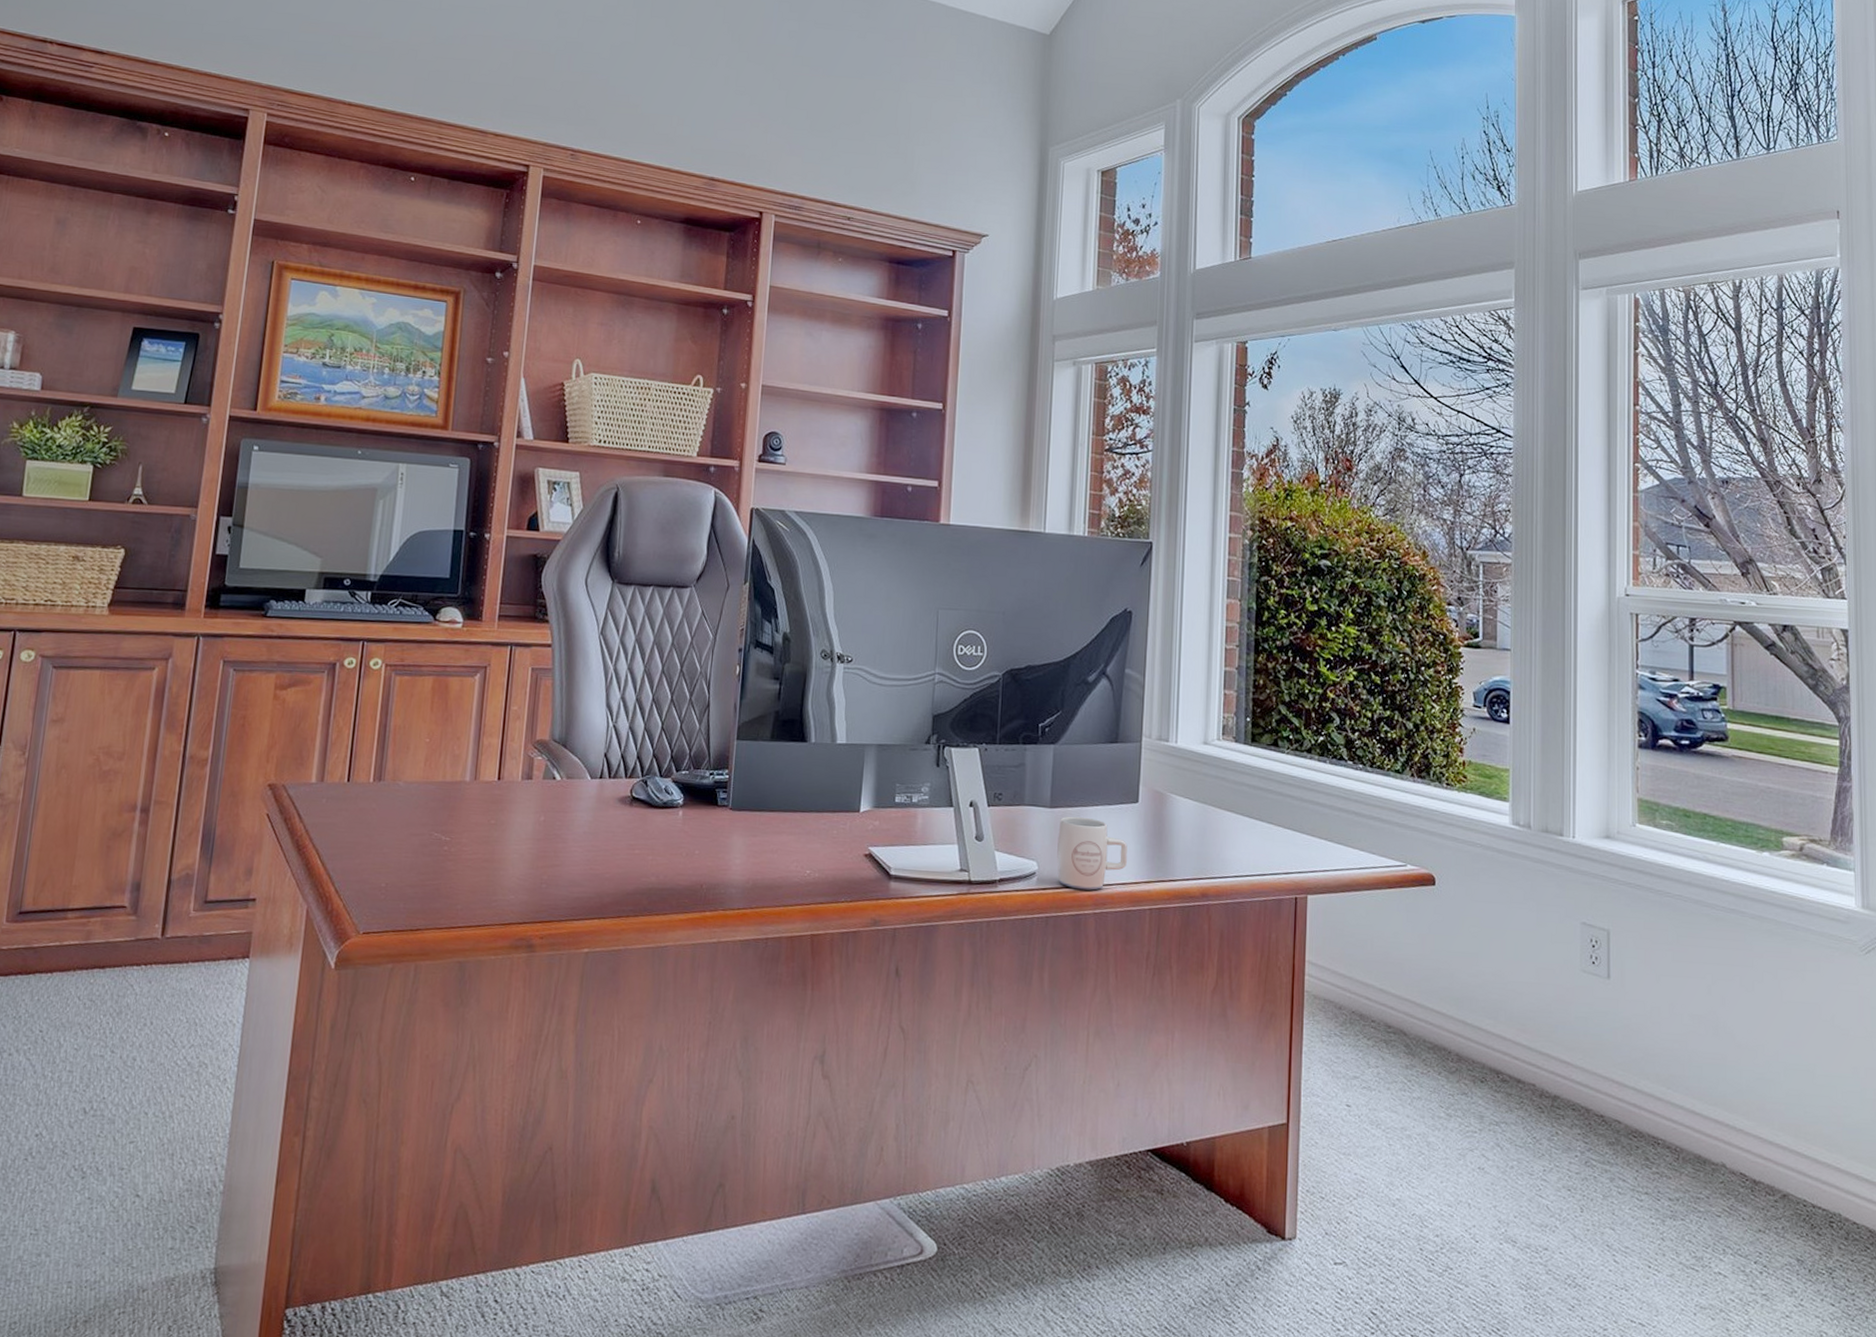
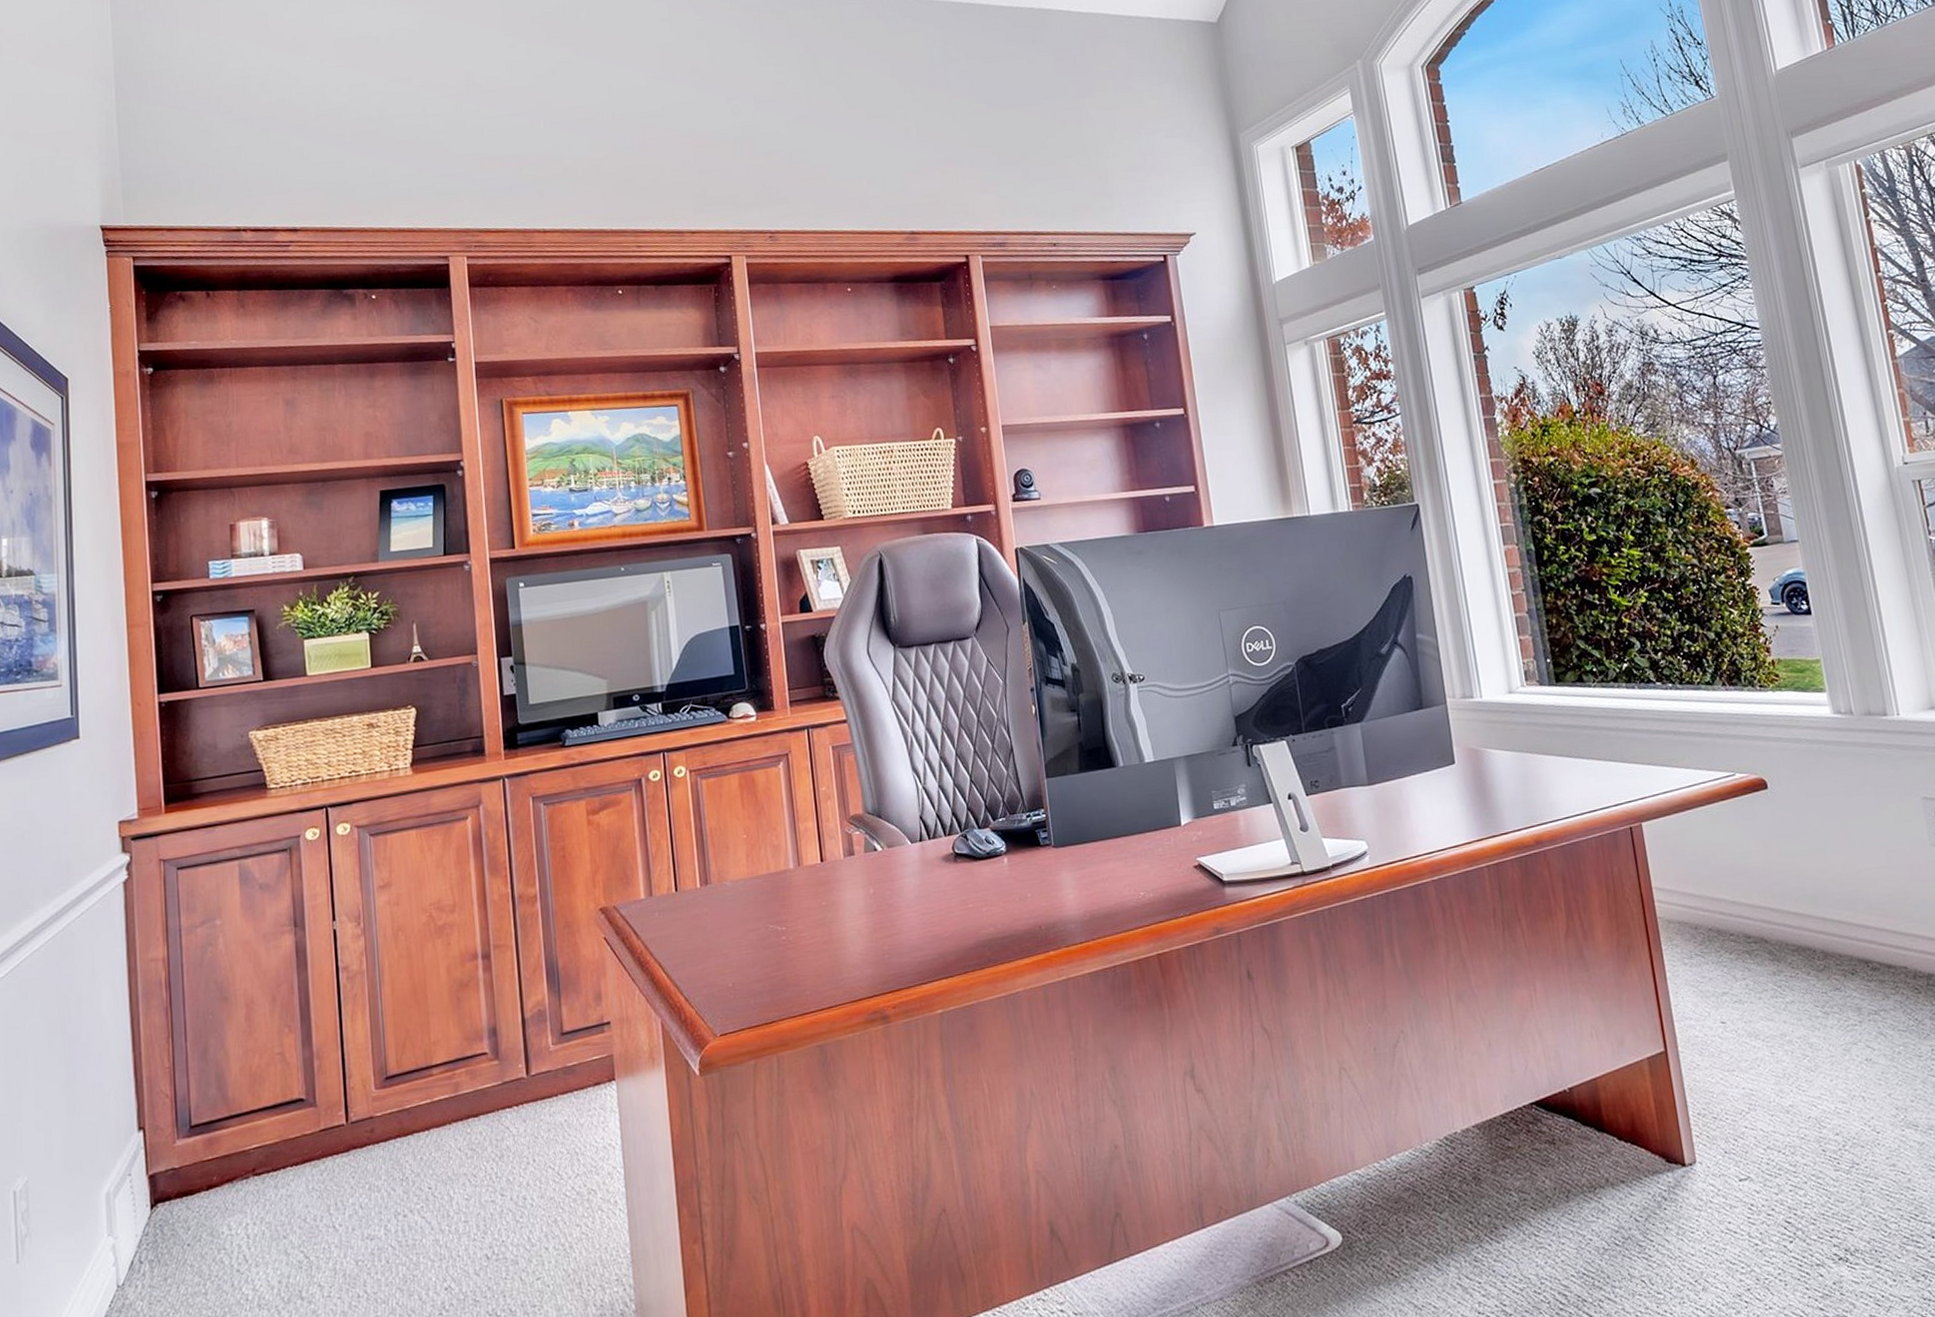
mug: present [1057,816,1128,891] -> none [1380,788,1456,860]

